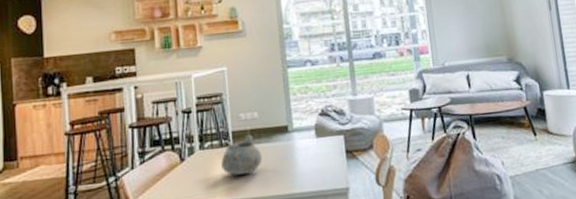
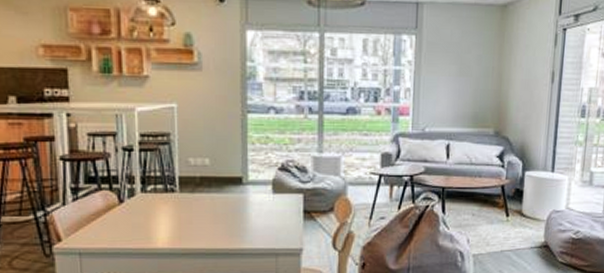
decorative bowl: present [221,134,262,176] -> none [165,181,211,224]

